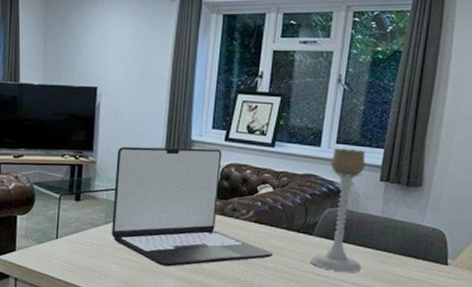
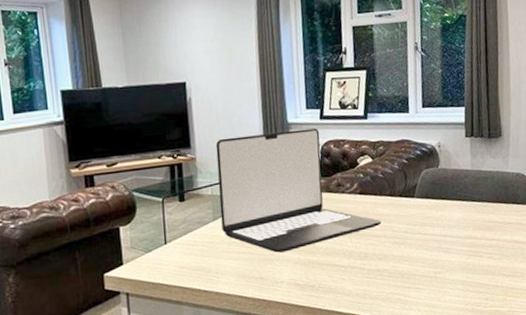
candle holder: present [309,148,367,273] -> none [415,110,463,228]

